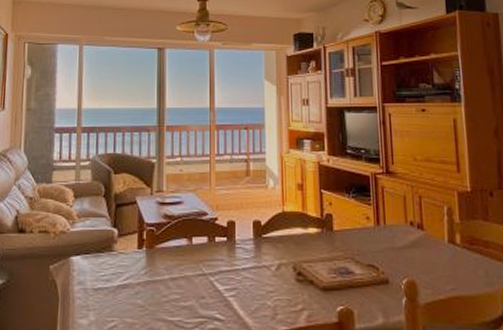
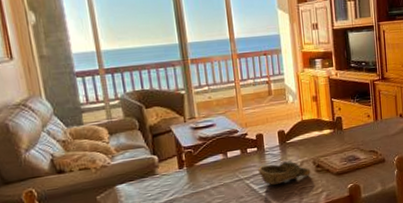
decorative bowl: none [226,261,289,289] -> present [258,161,311,185]

